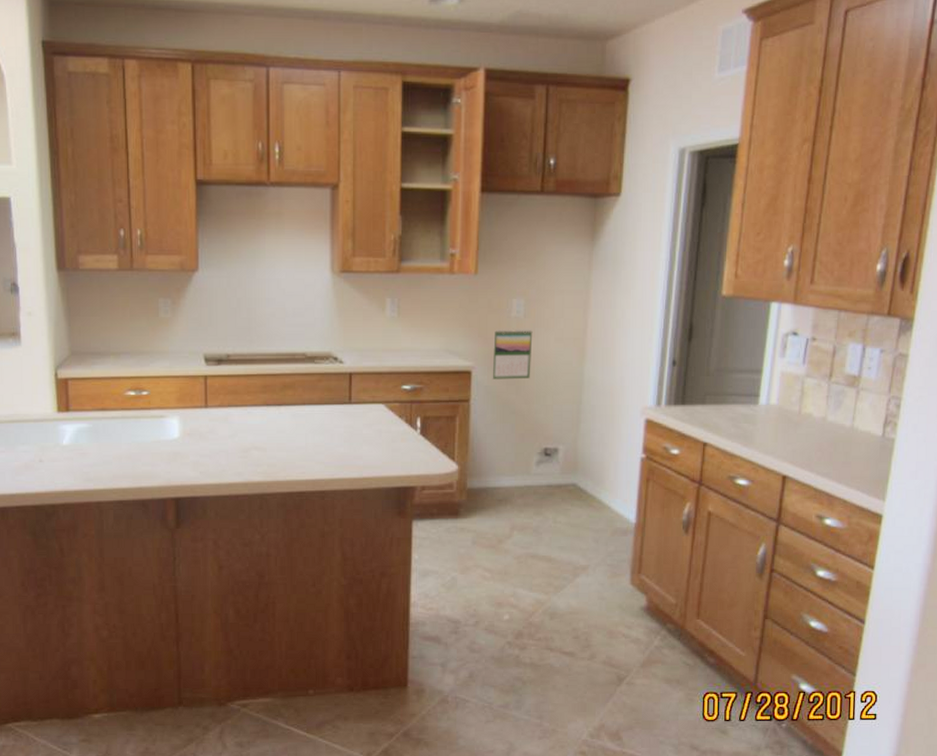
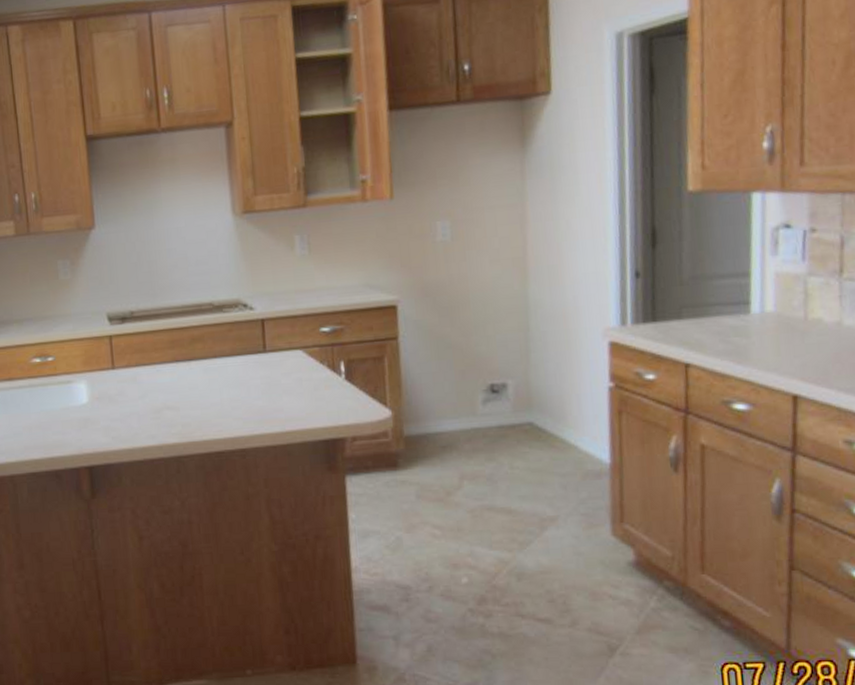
calendar: present [492,329,533,380] -> none [418,253,465,313]

